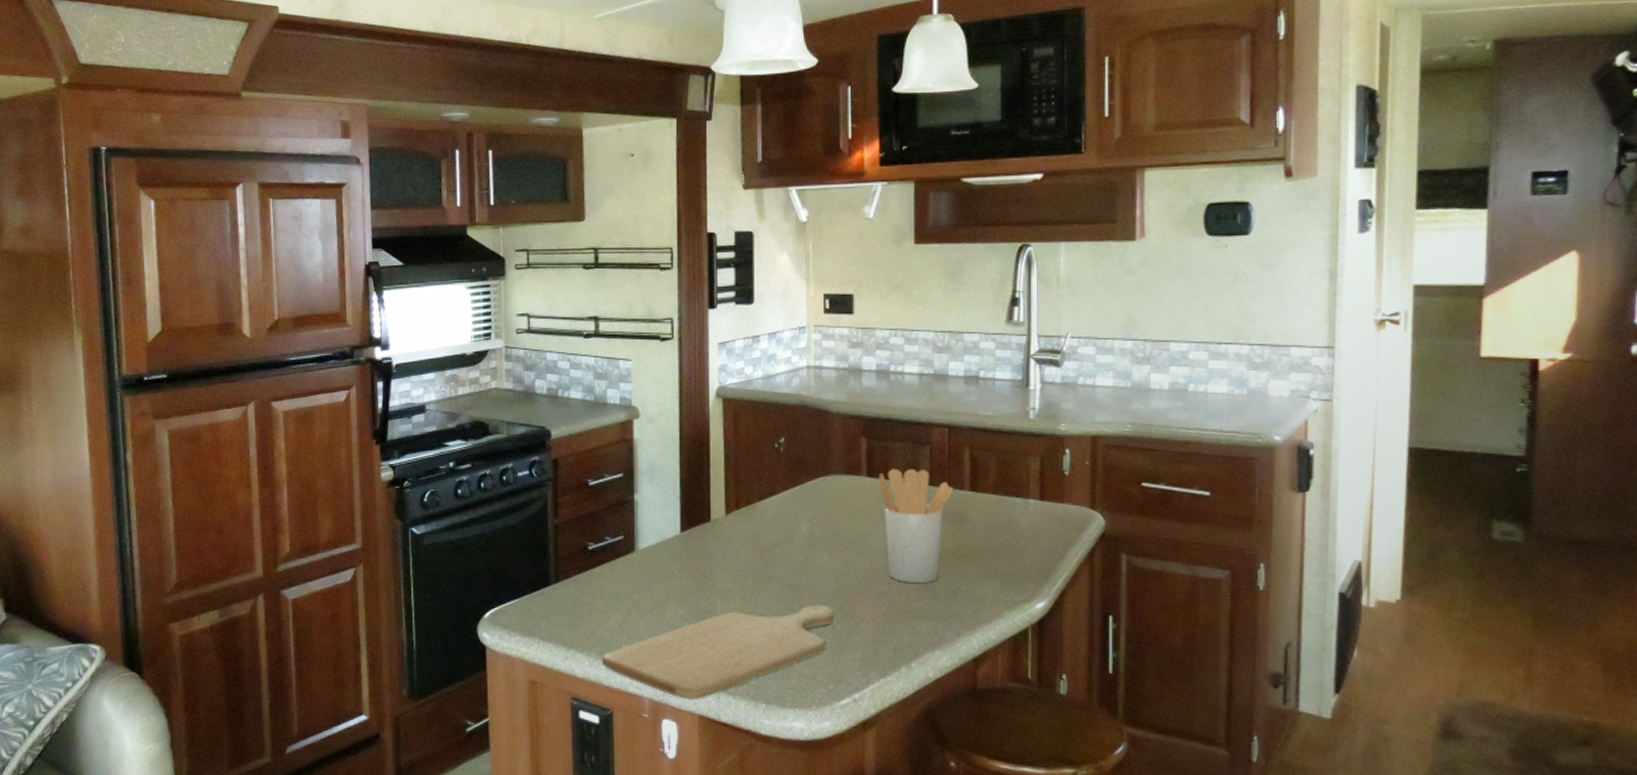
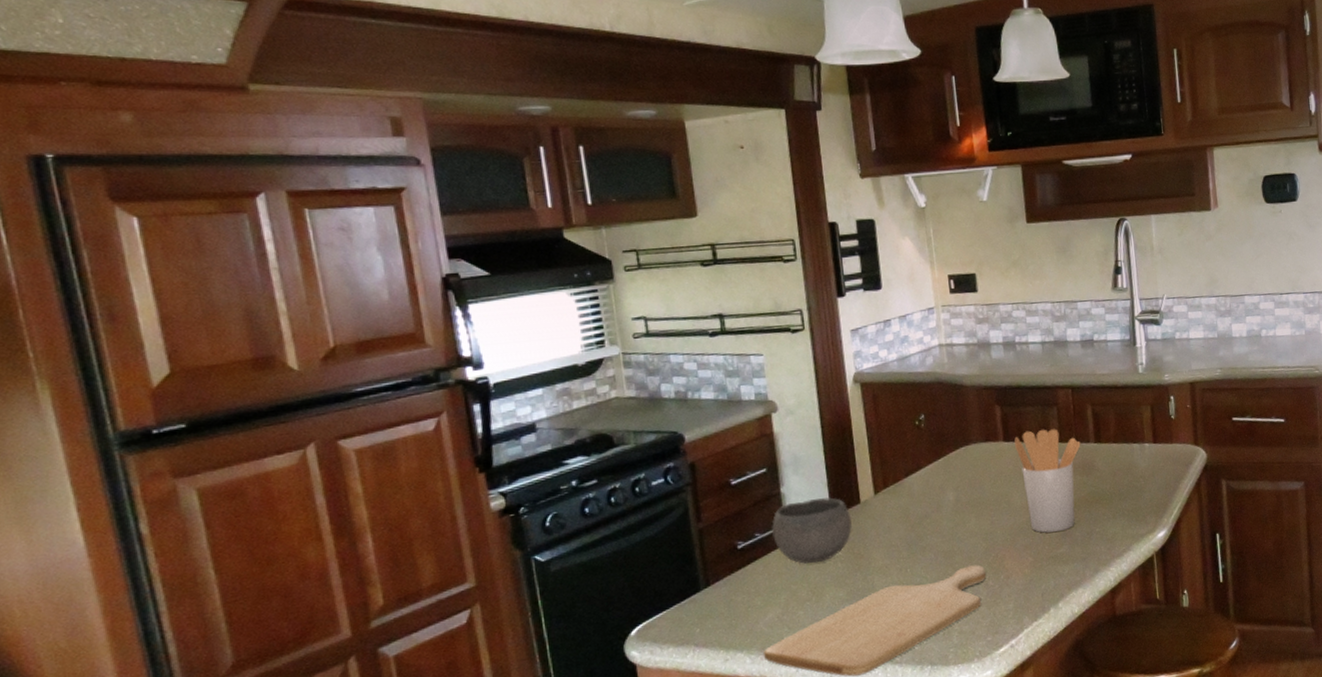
bowl: none [622,511,701,575] -> present [772,497,852,564]

